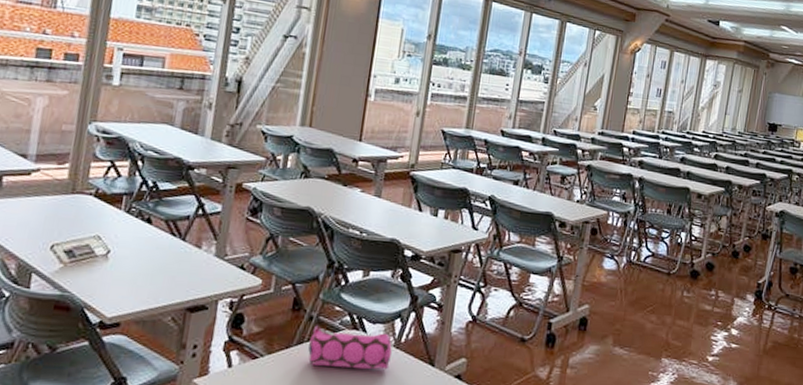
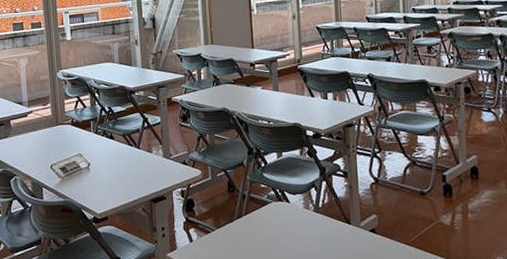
pencil case: present [308,325,392,370] -> none [246,201,314,233]

